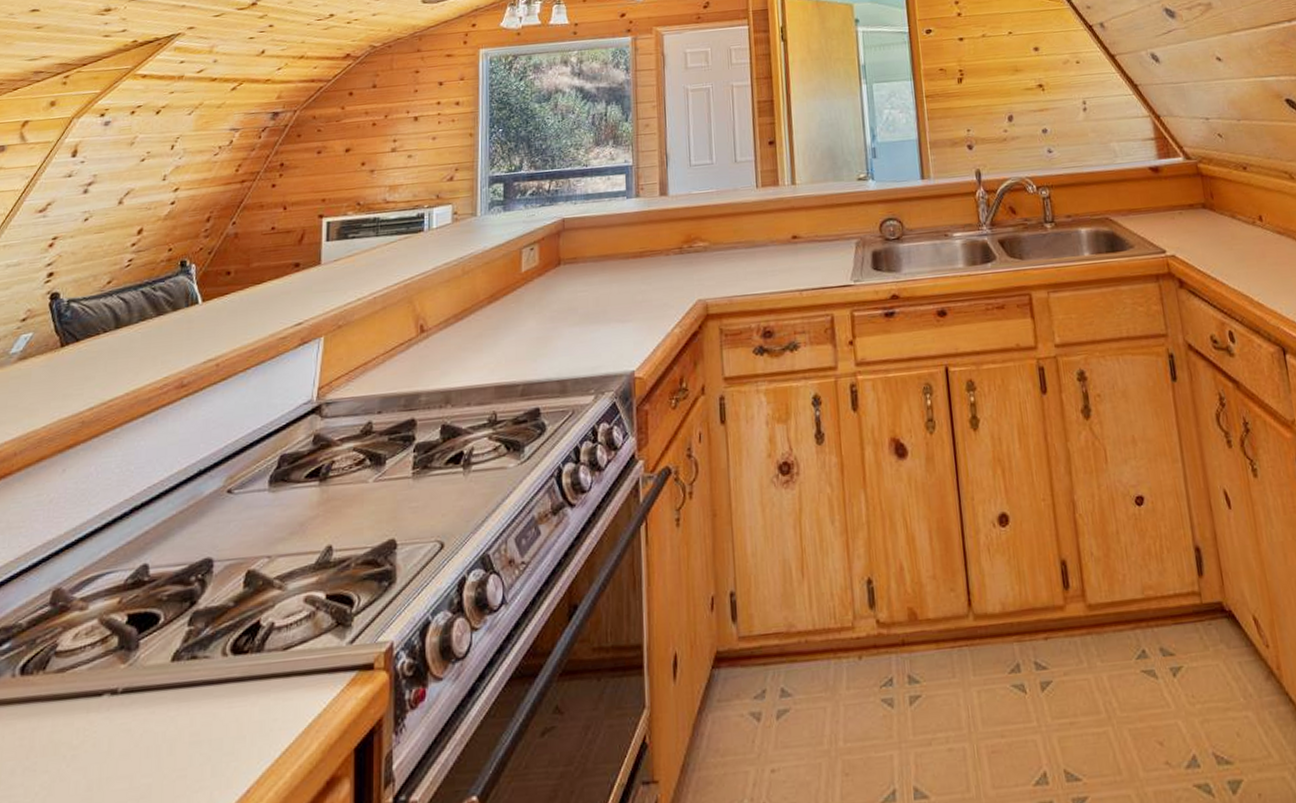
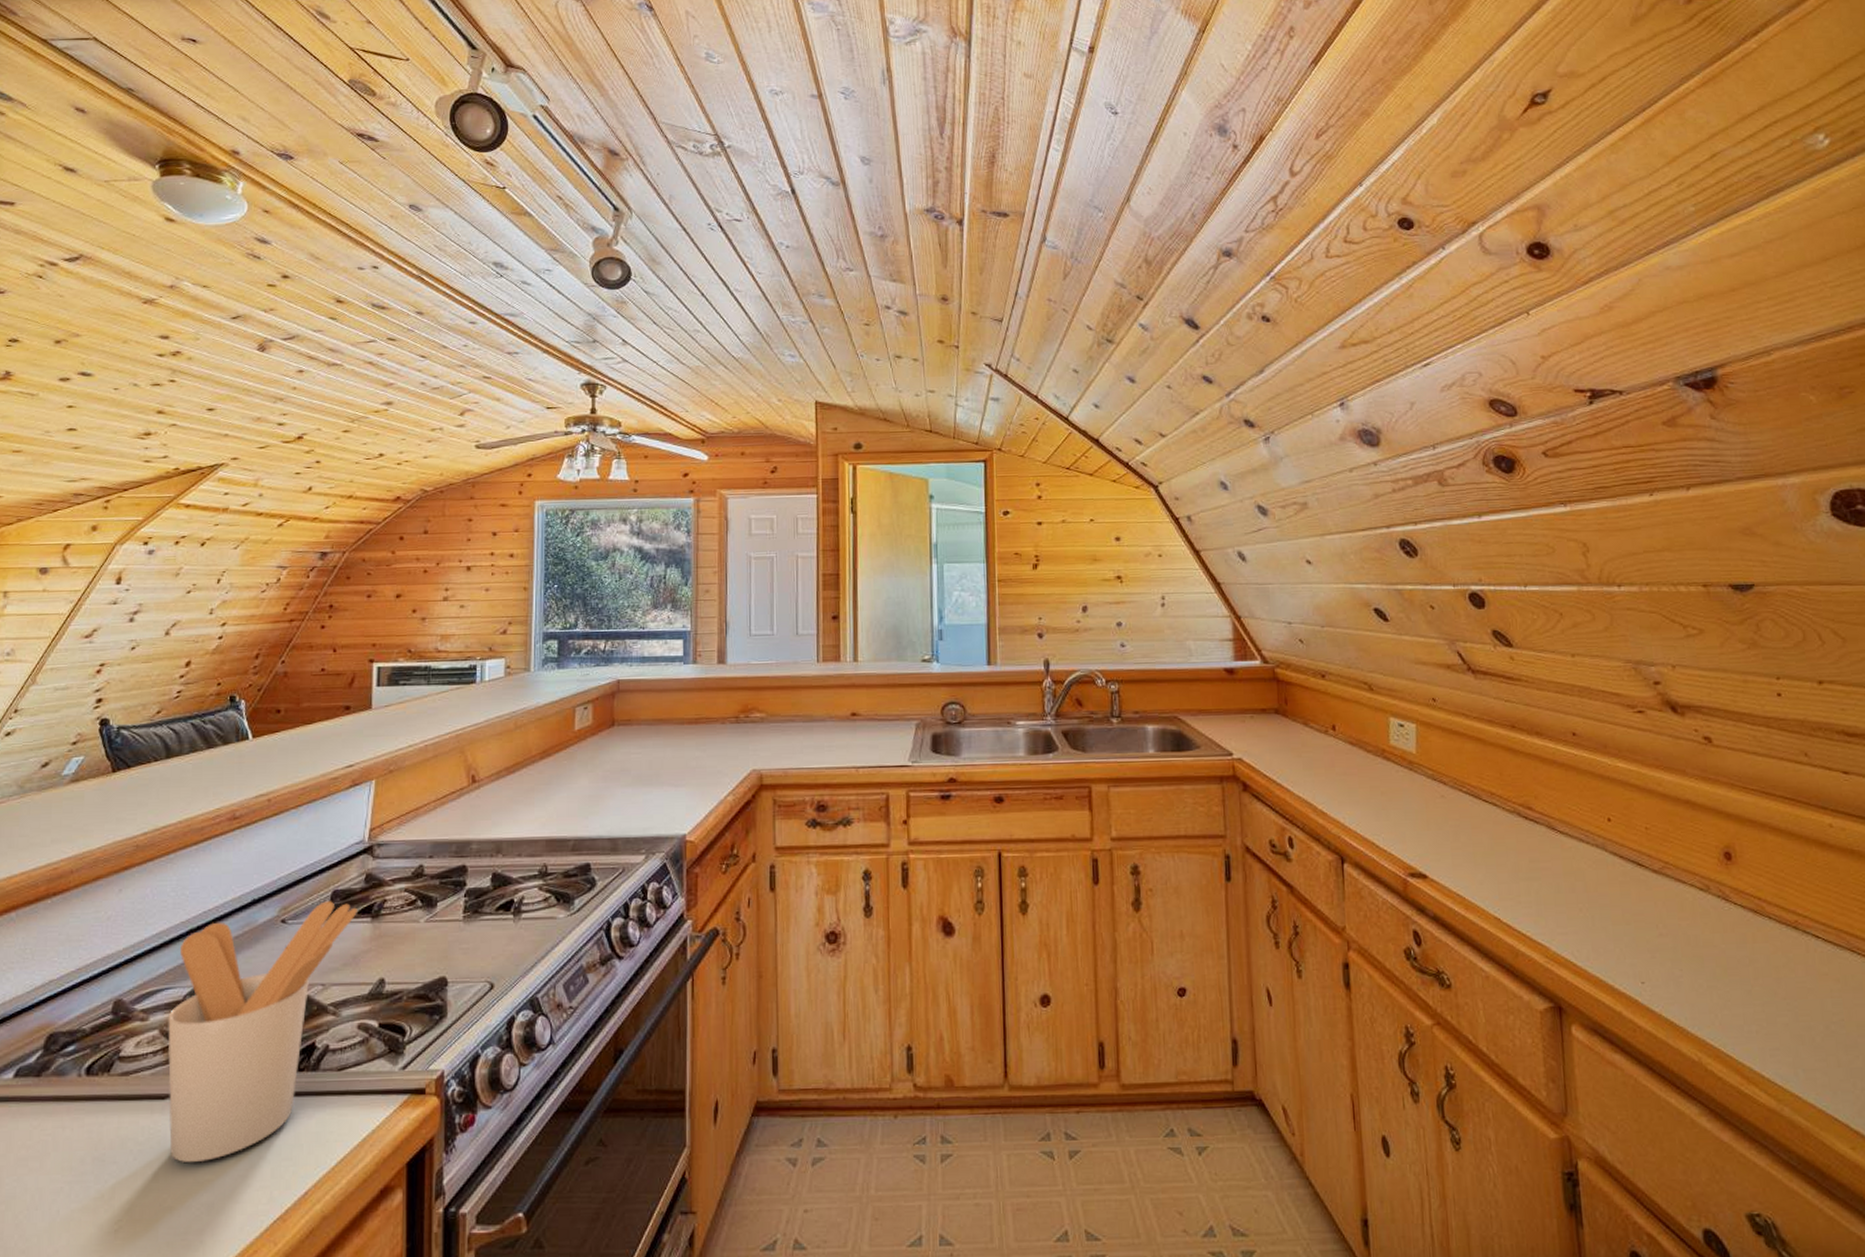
utensil holder: none [105,466,305,767] -> present [168,901,357,1163]

